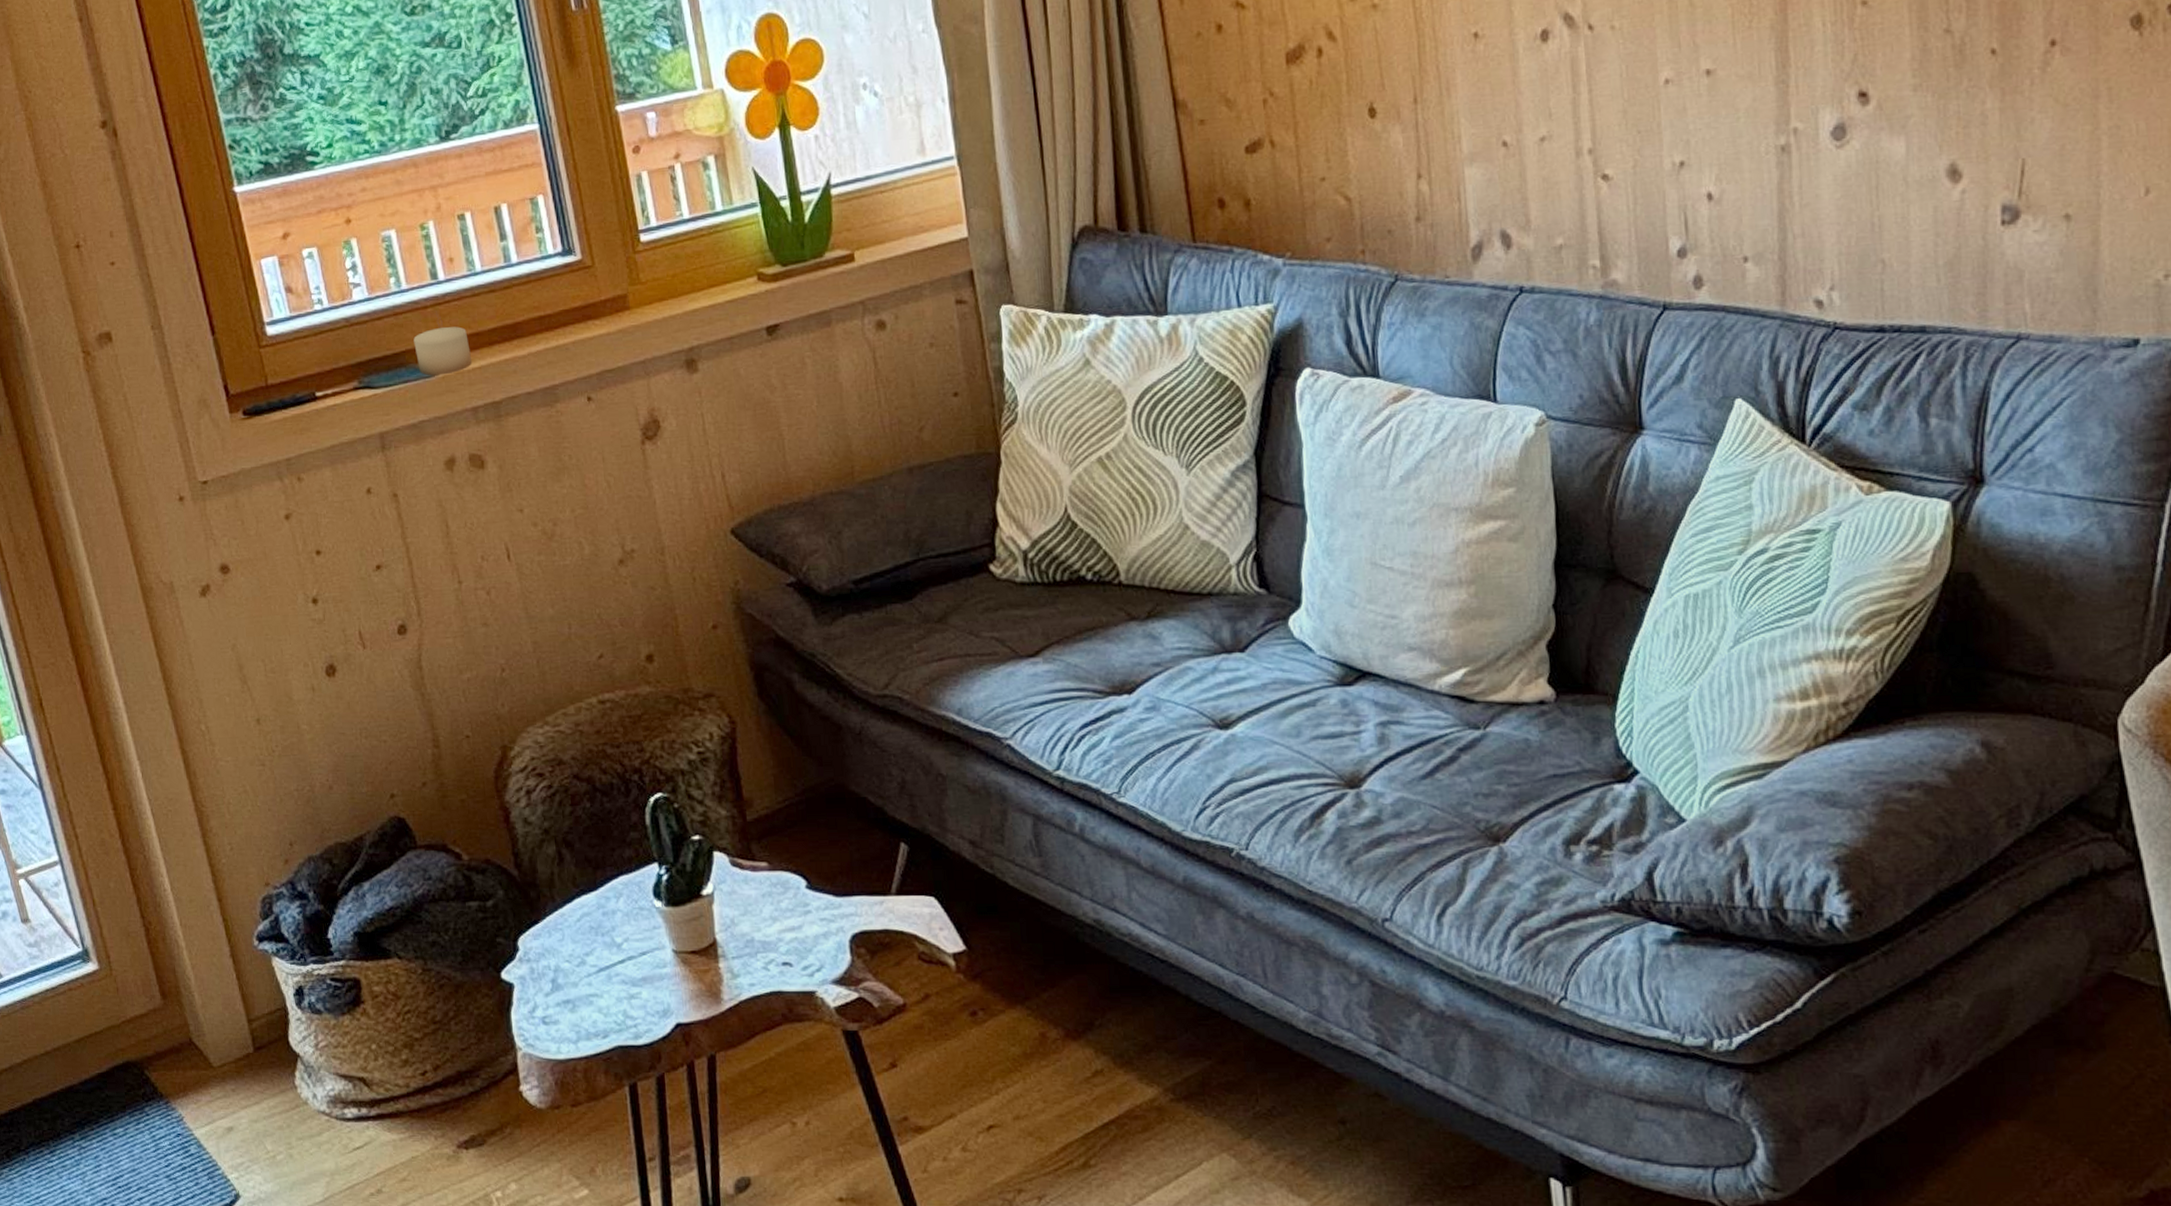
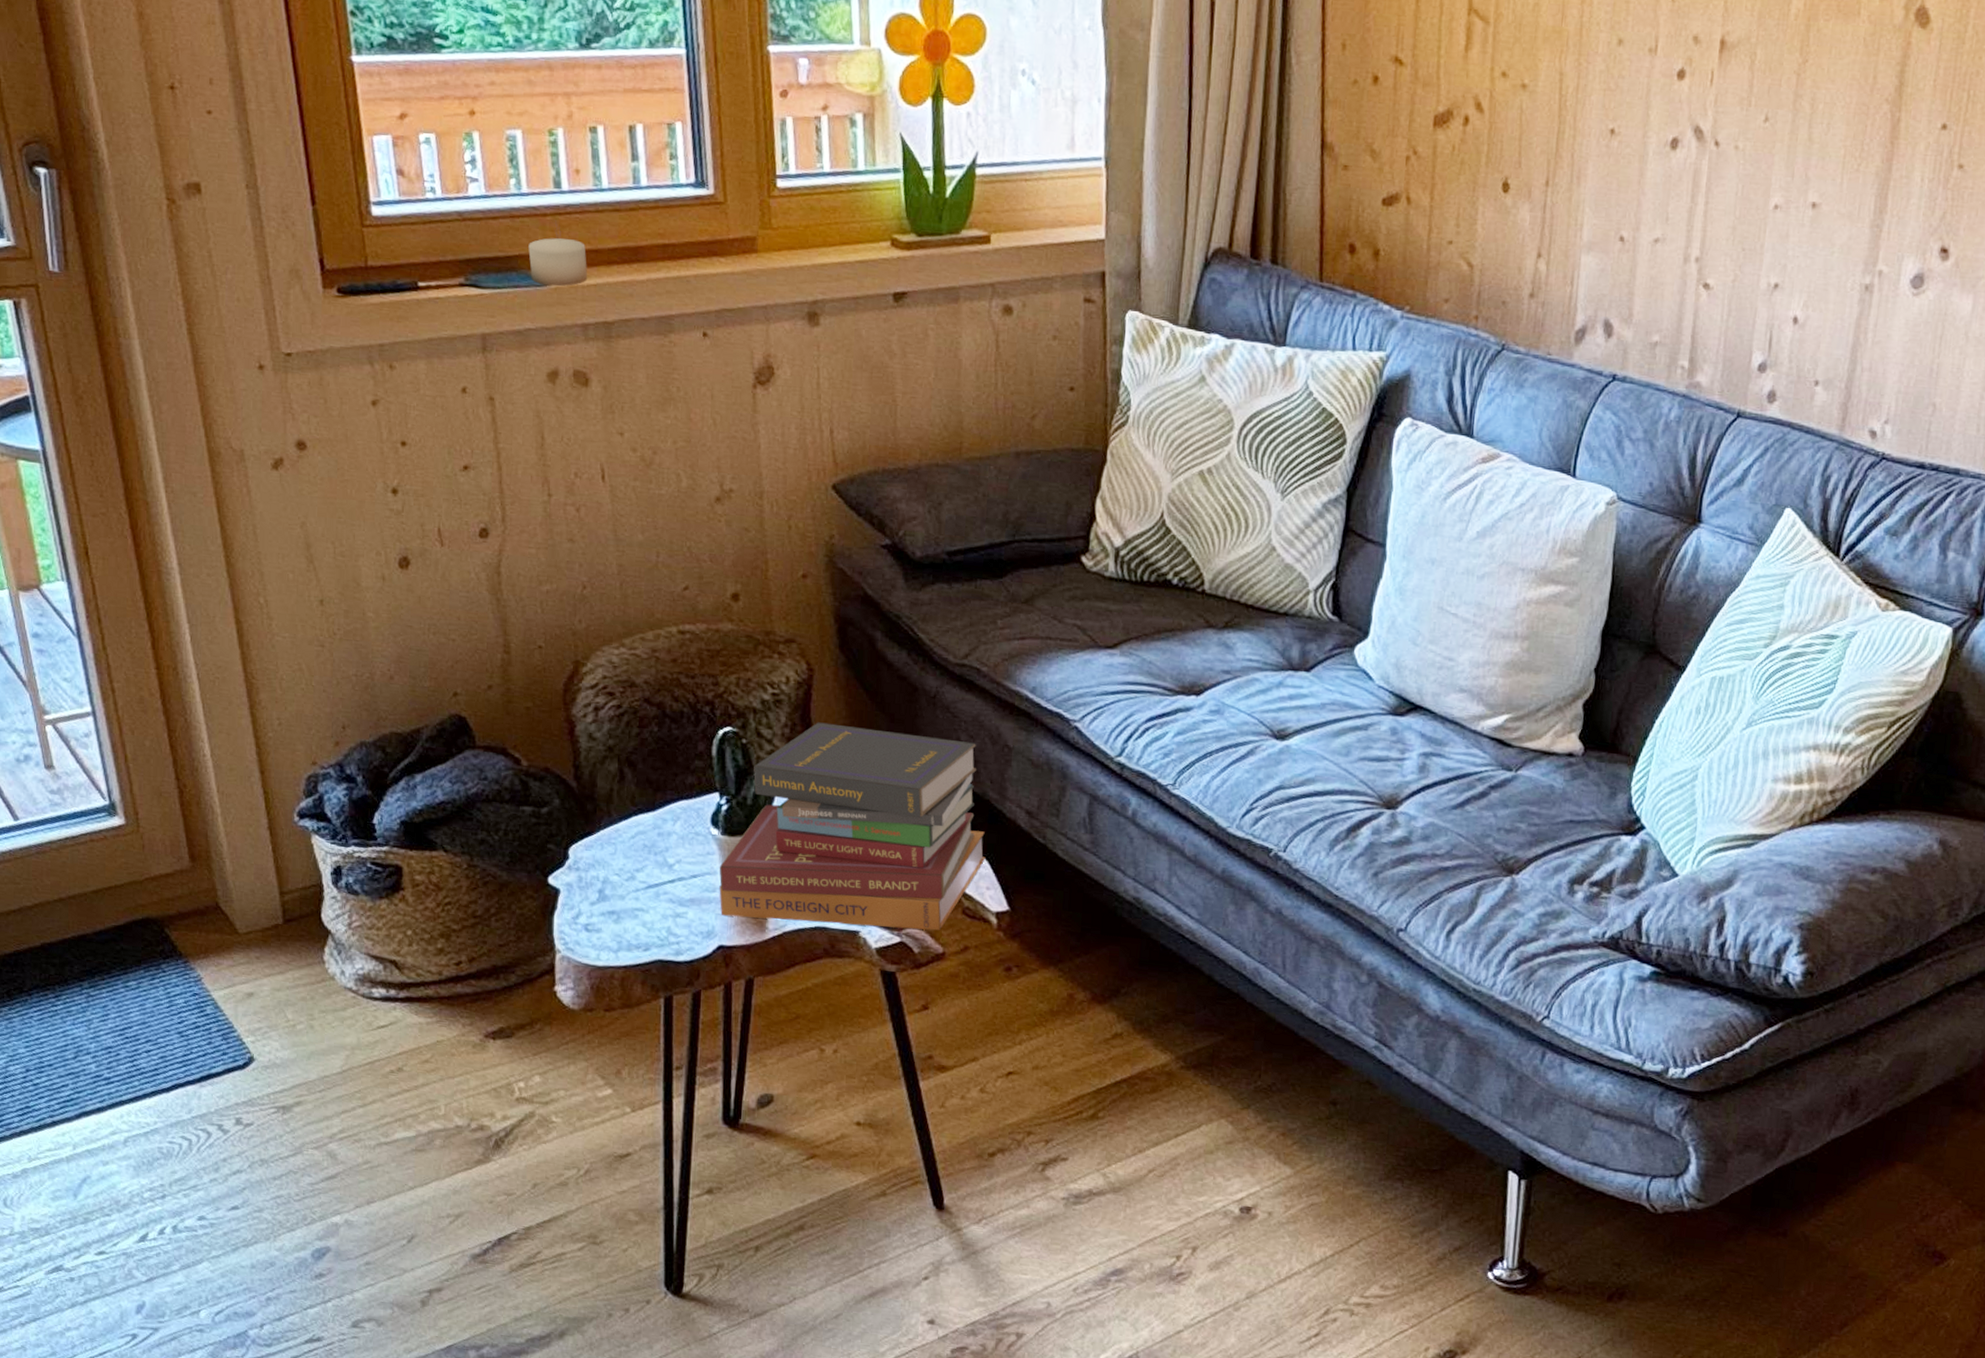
books: none [667,775,935,991] -> present [719,722,986,931]

